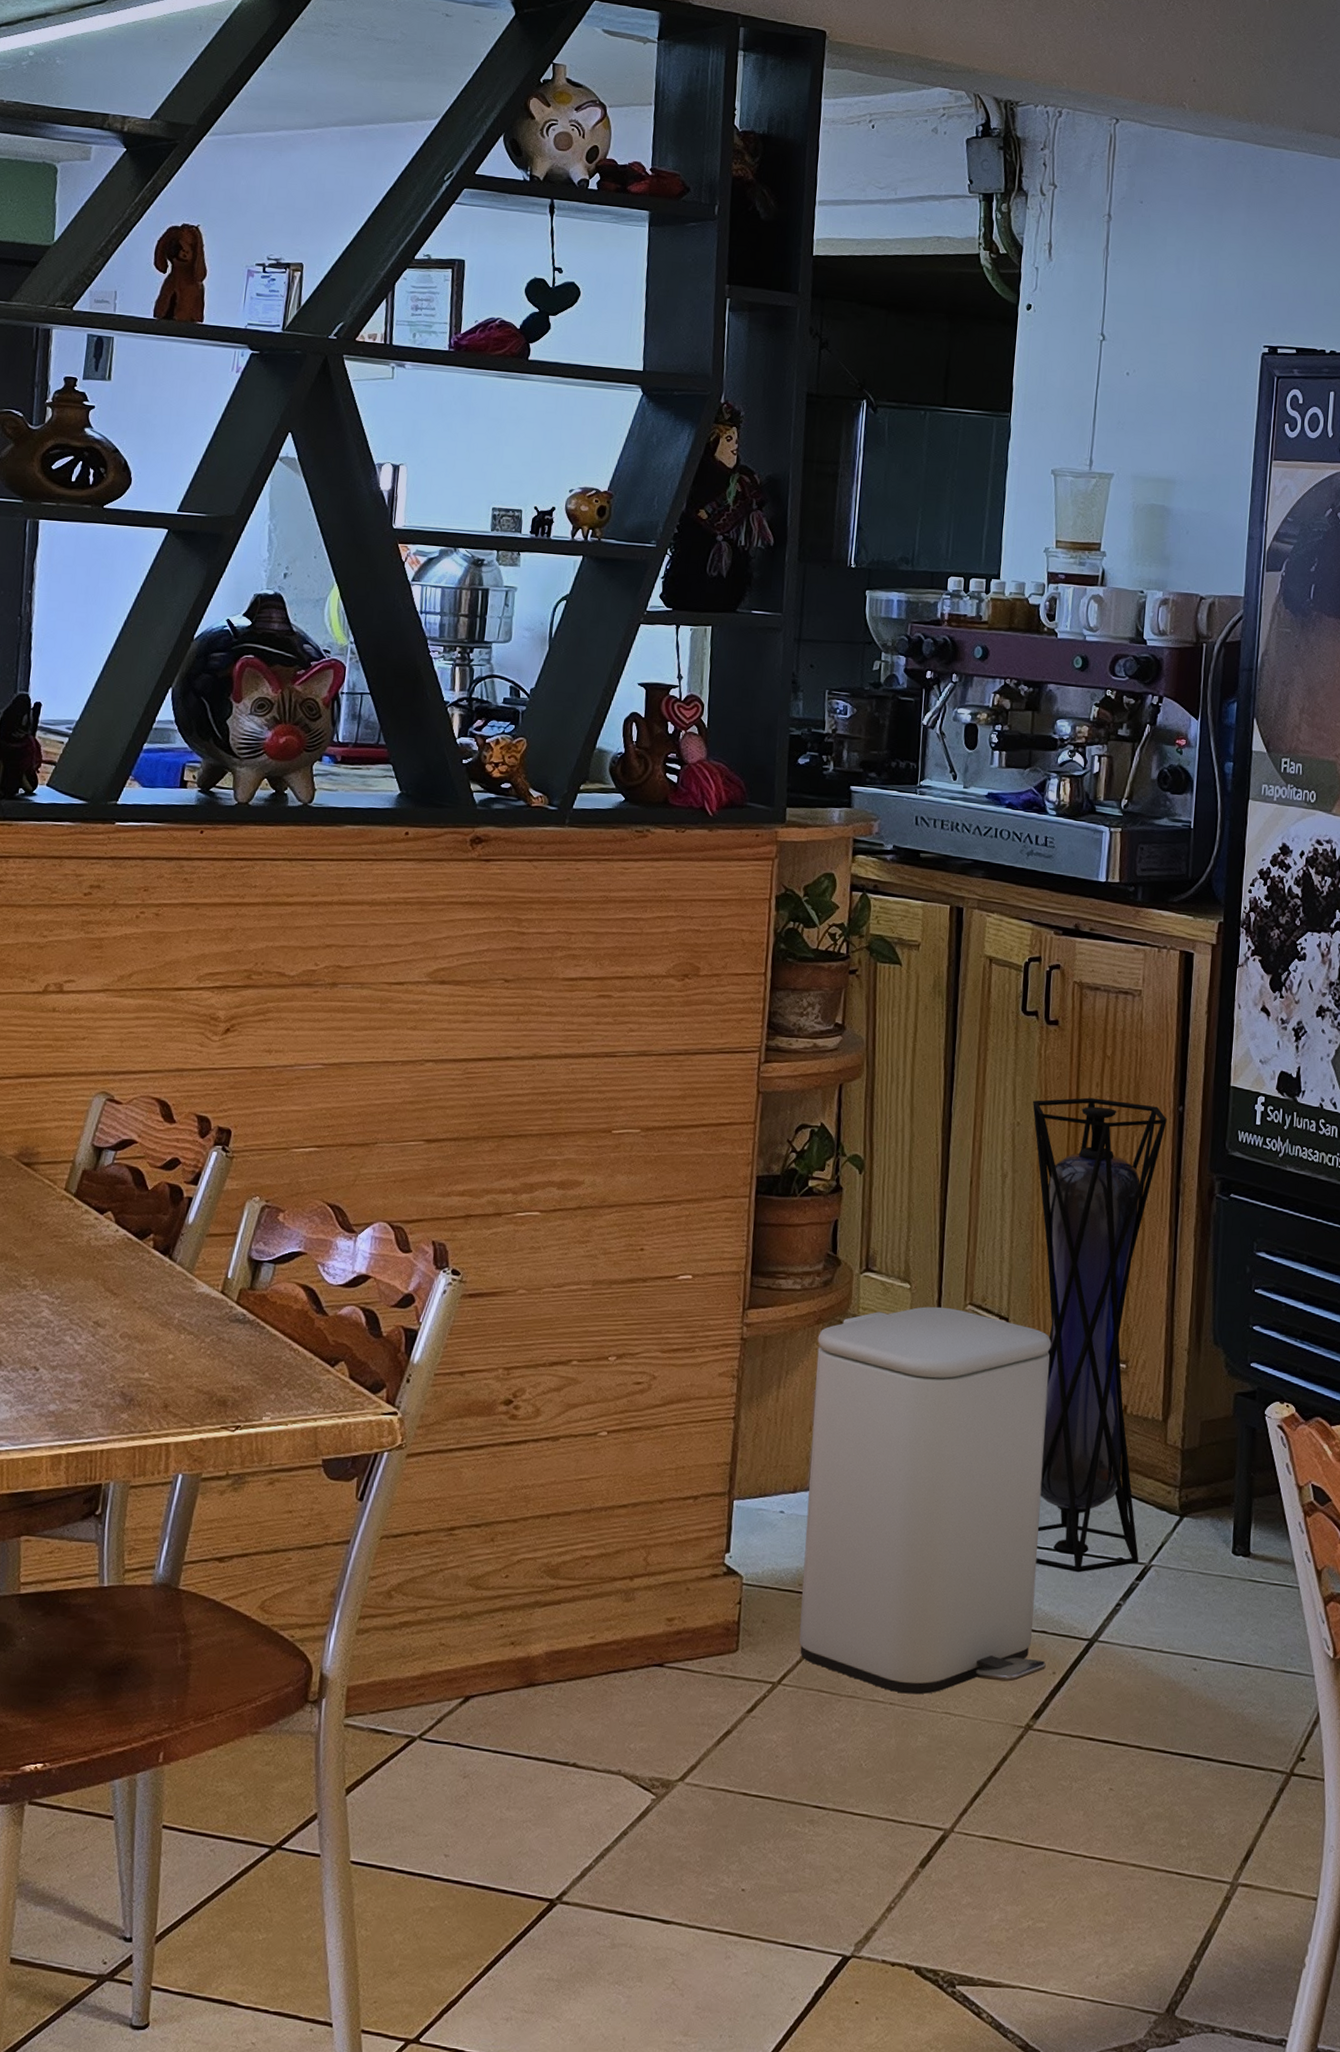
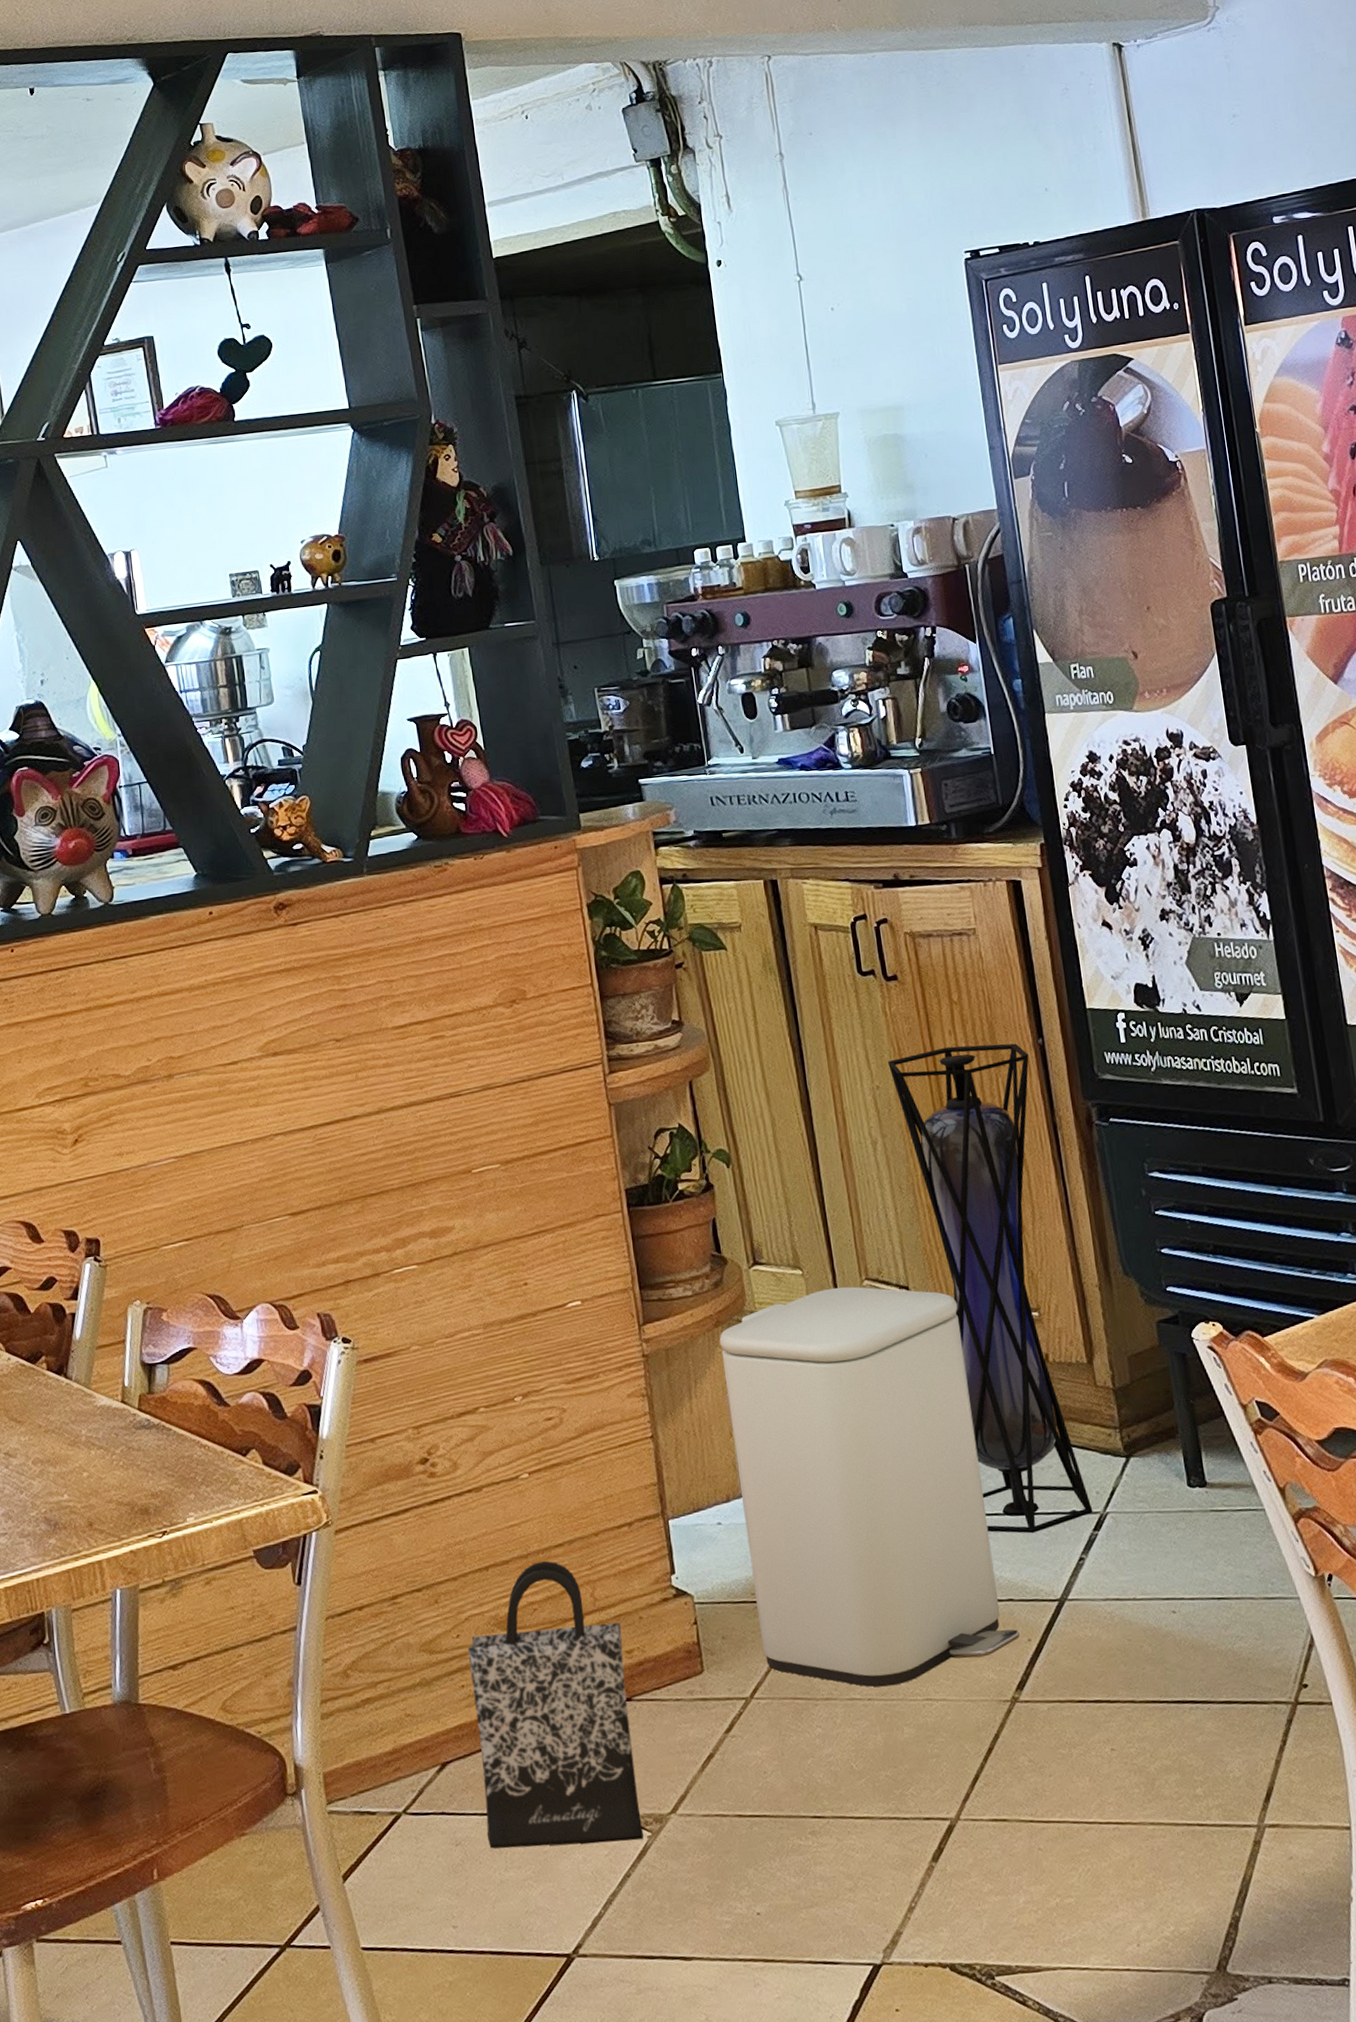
shopping bag: none [495,1518,668,1802] -> present [468,1560,644,1849]

